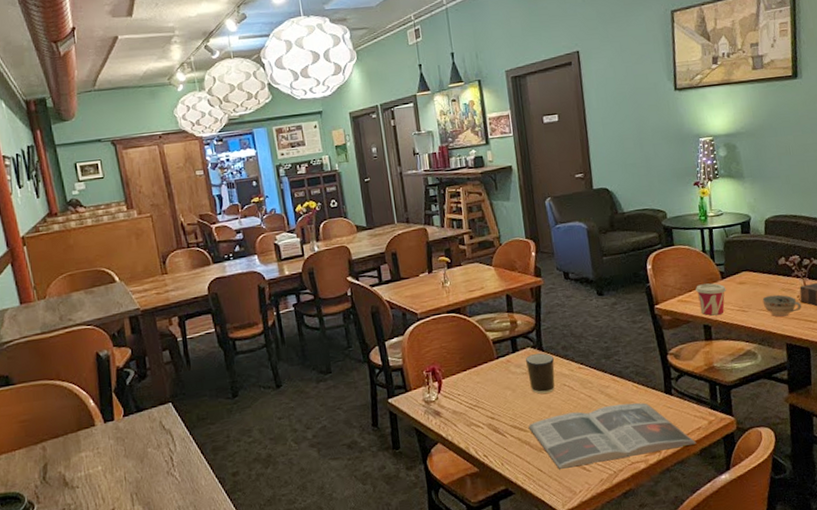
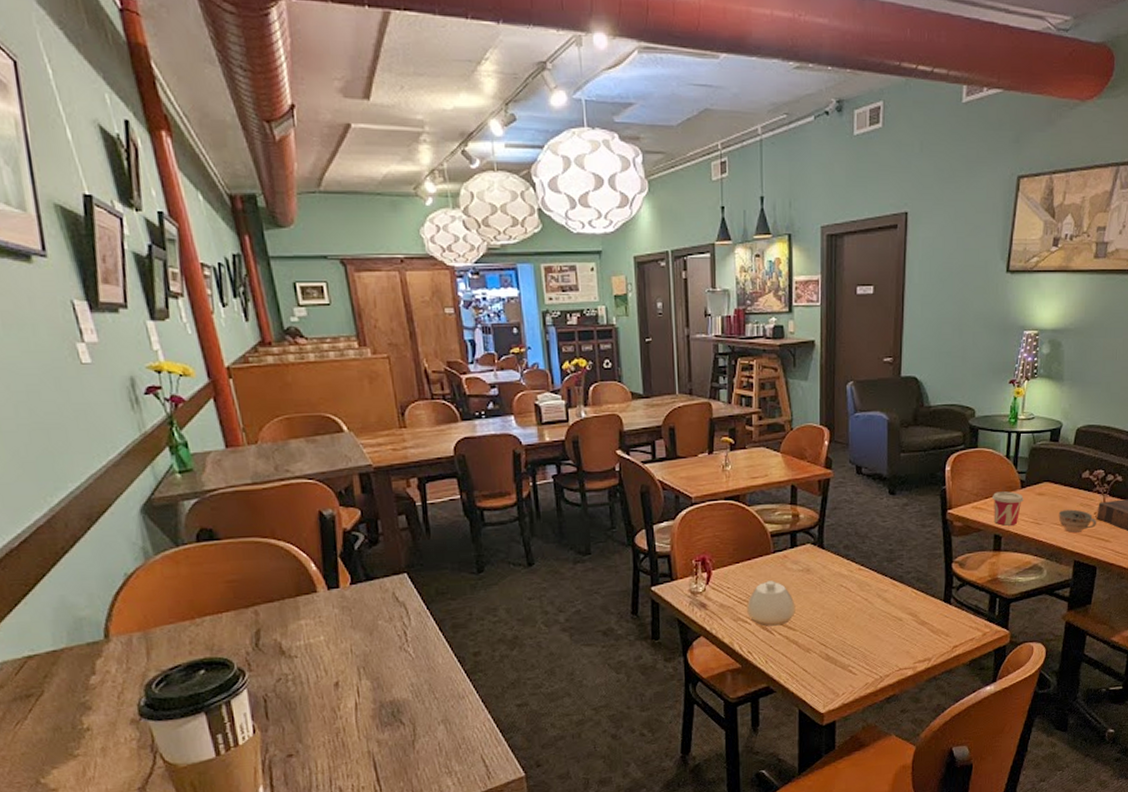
sugar bowl: none [478,385,524,429] -> present [747,580,795,626]
mug: present [525,353,555,394] -> none [803,551,833,594]
magazine: present [528,402,696,469] -> none [798,609,967,671]

